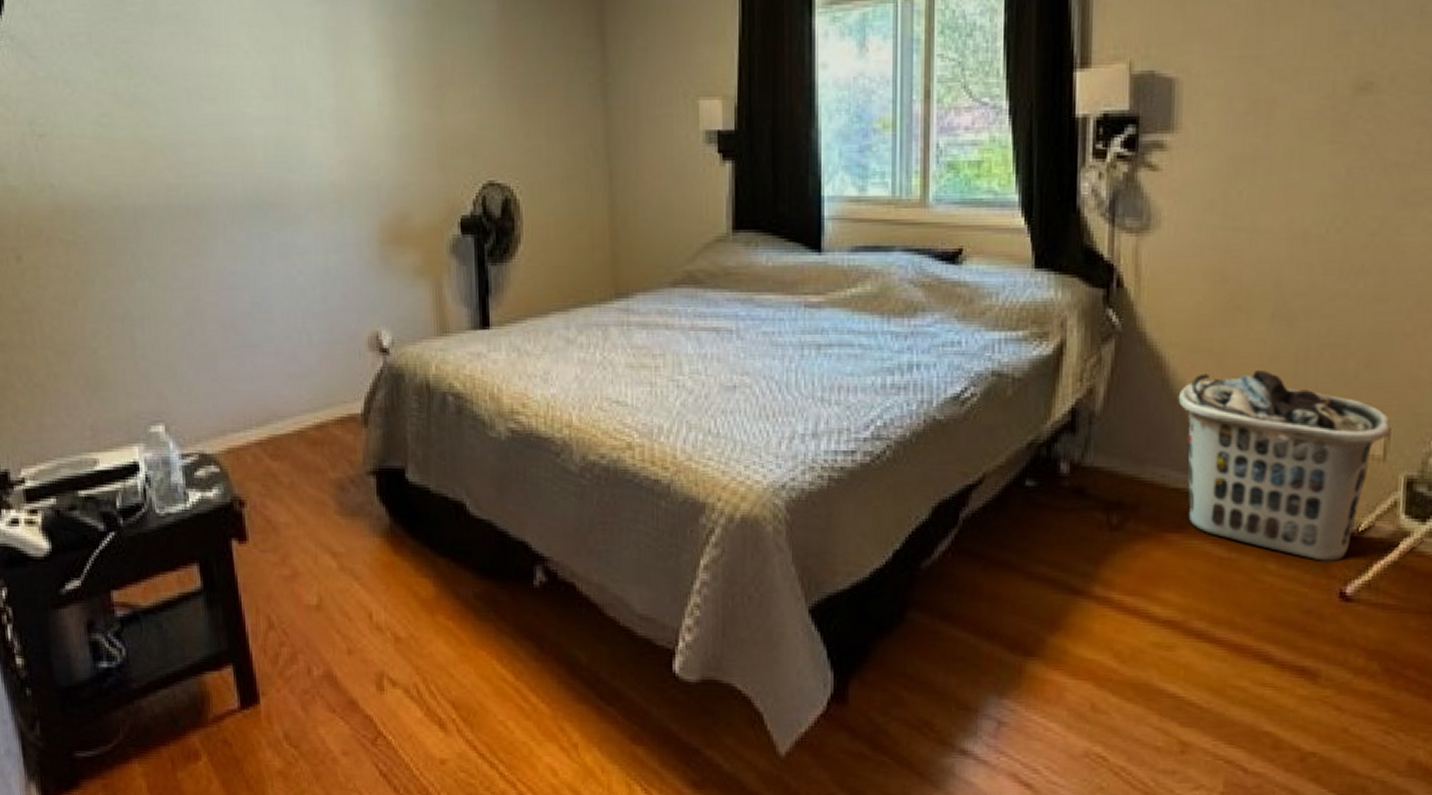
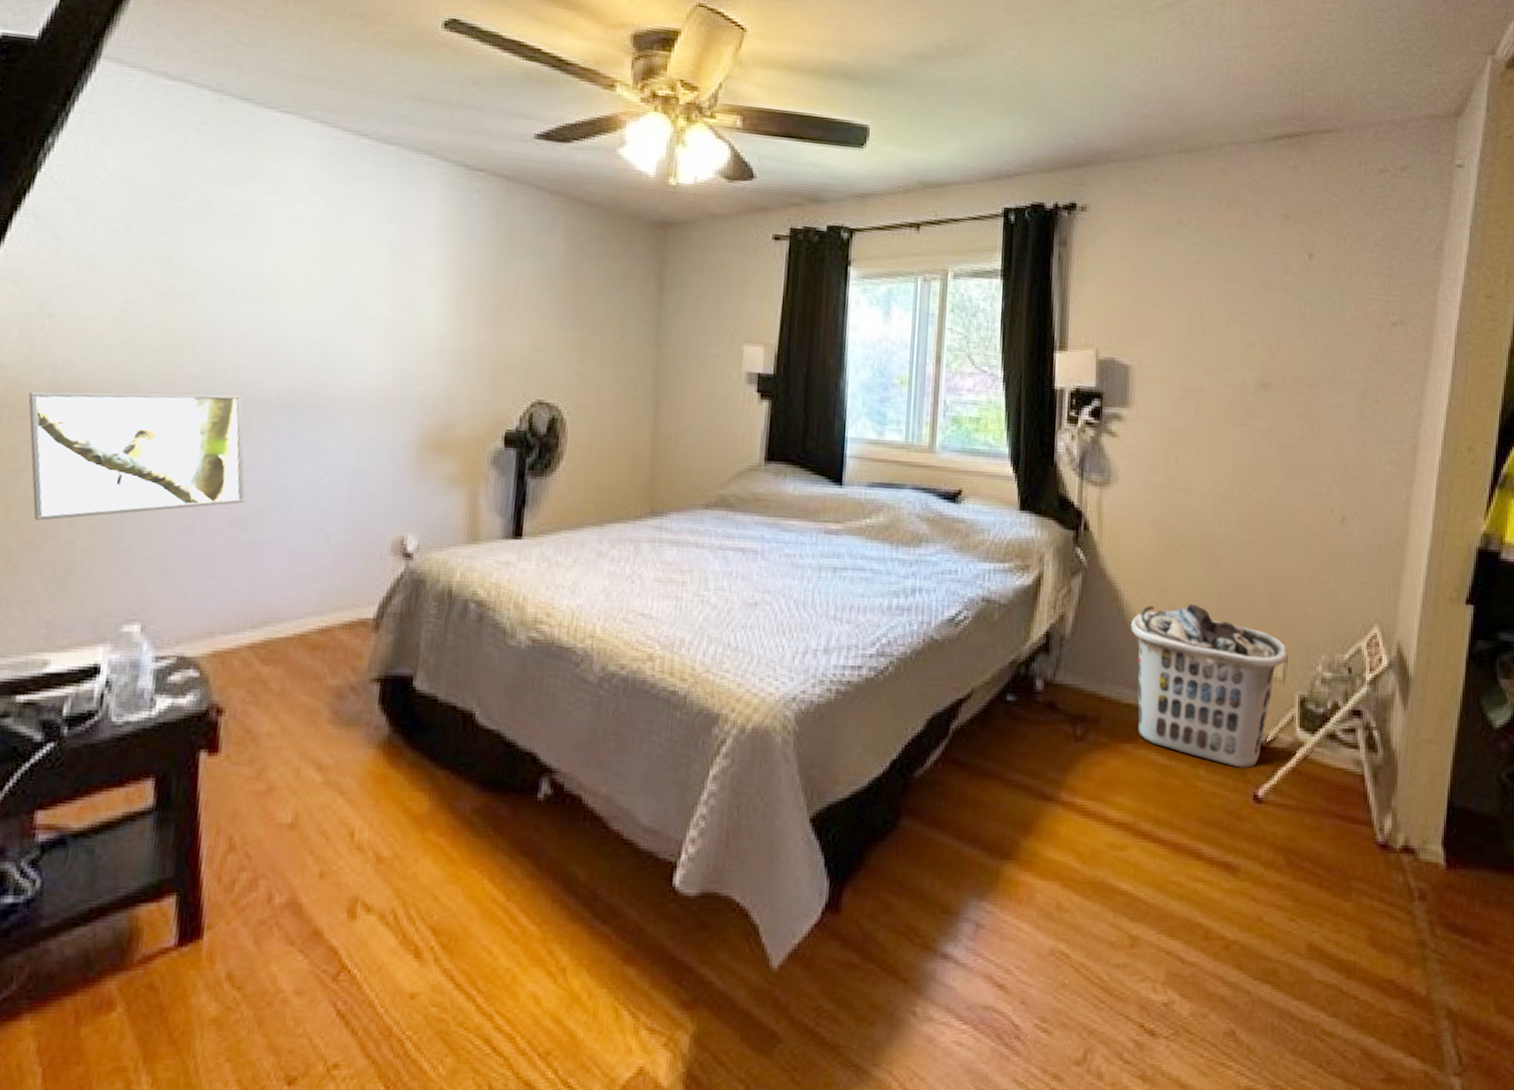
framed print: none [37,198,231,333] -> present [28,391,245,521]

